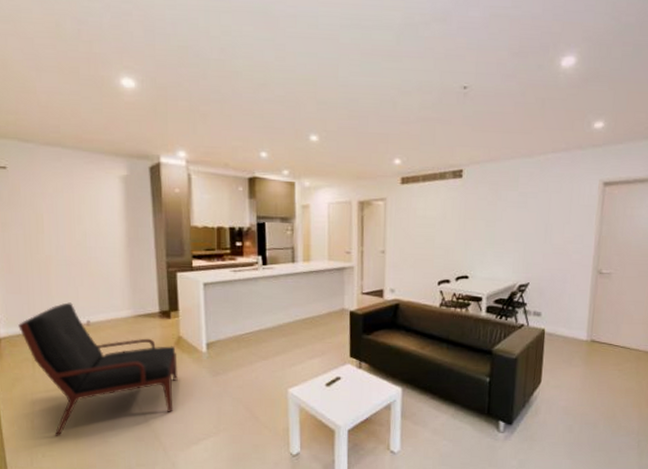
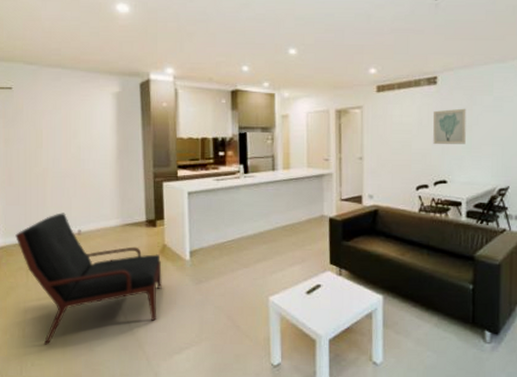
wall art: none [456,203,491,240] -> present [432,108,466,145]

